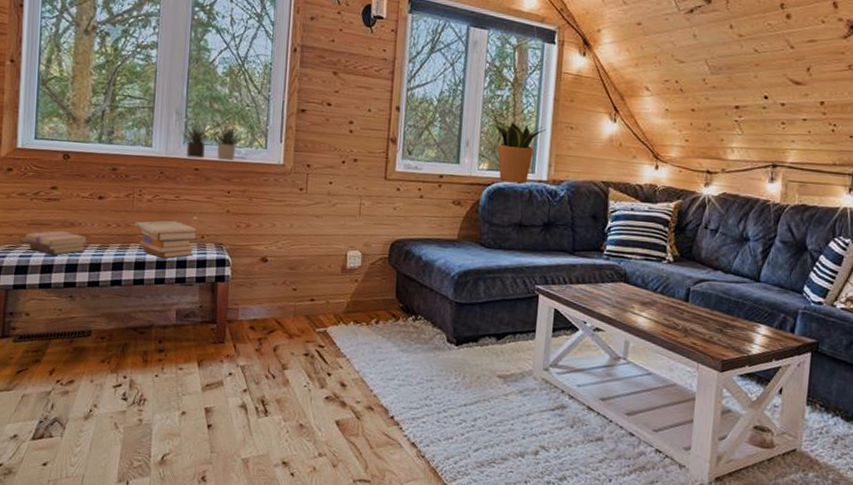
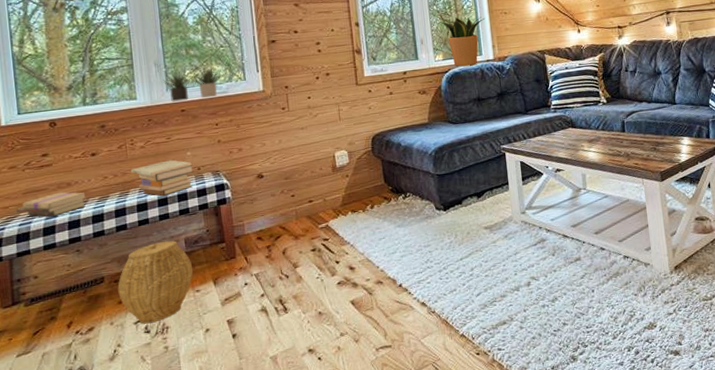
woven basket: none [103,307,180,391] -> present [117,240,194,324]

